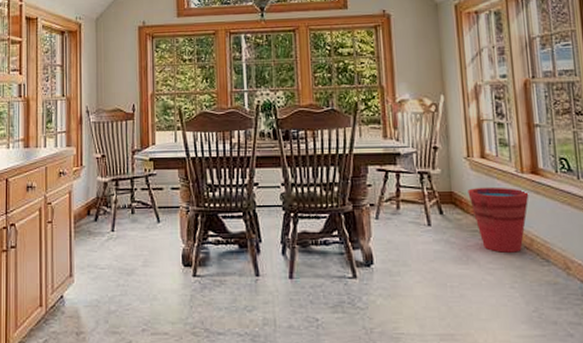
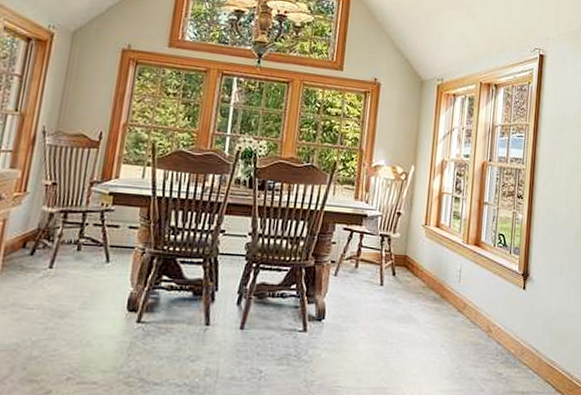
bucket: present [467,186,529,253] -> none [420,253,470,315]

